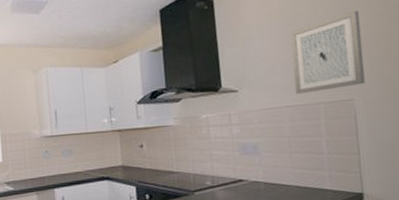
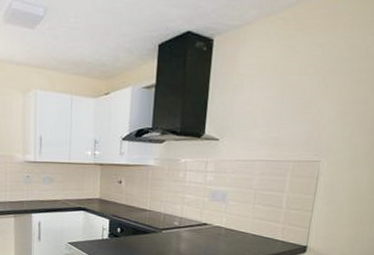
wall art: present [290,10,365,94] -> none [270,74,346,150]

